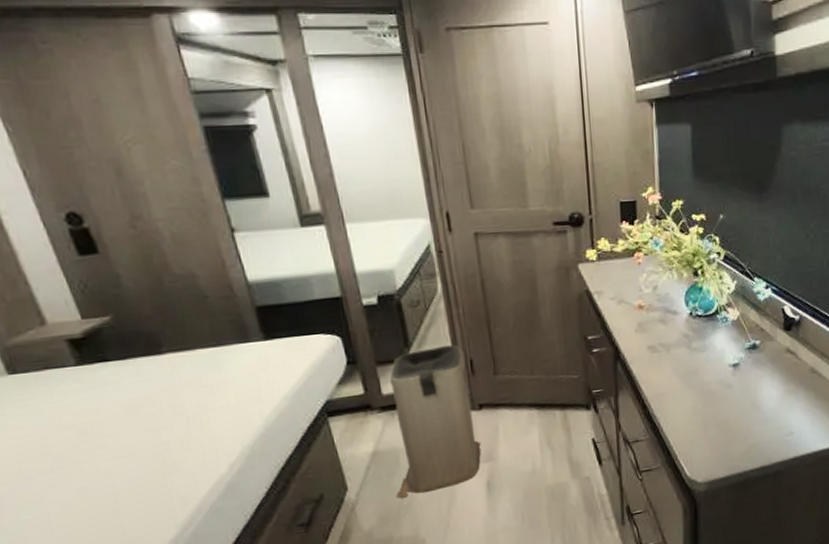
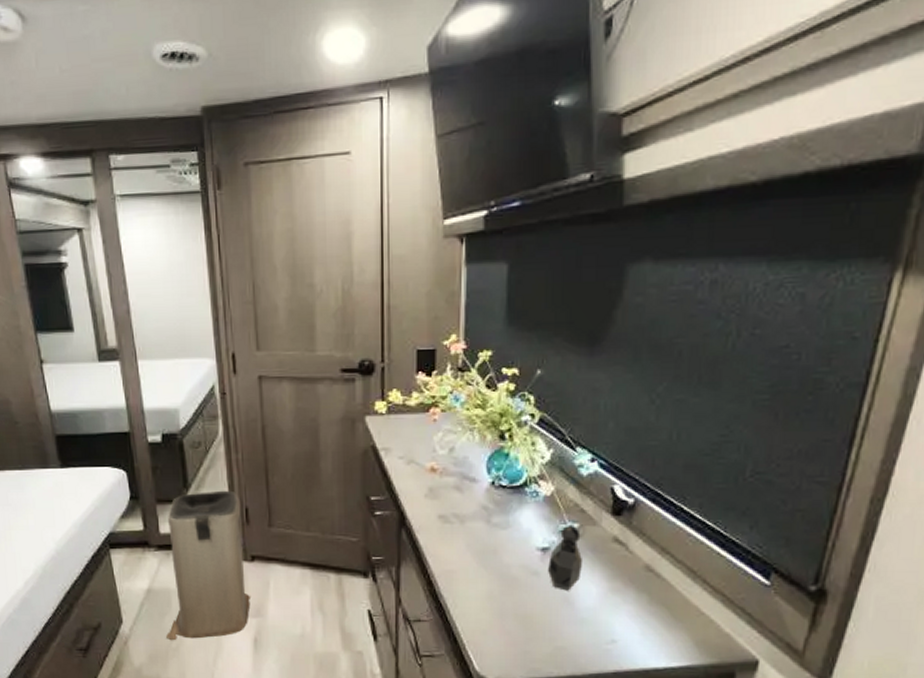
perfume bottle: none [739,343,764,398] -> present [548,526,582,591]

